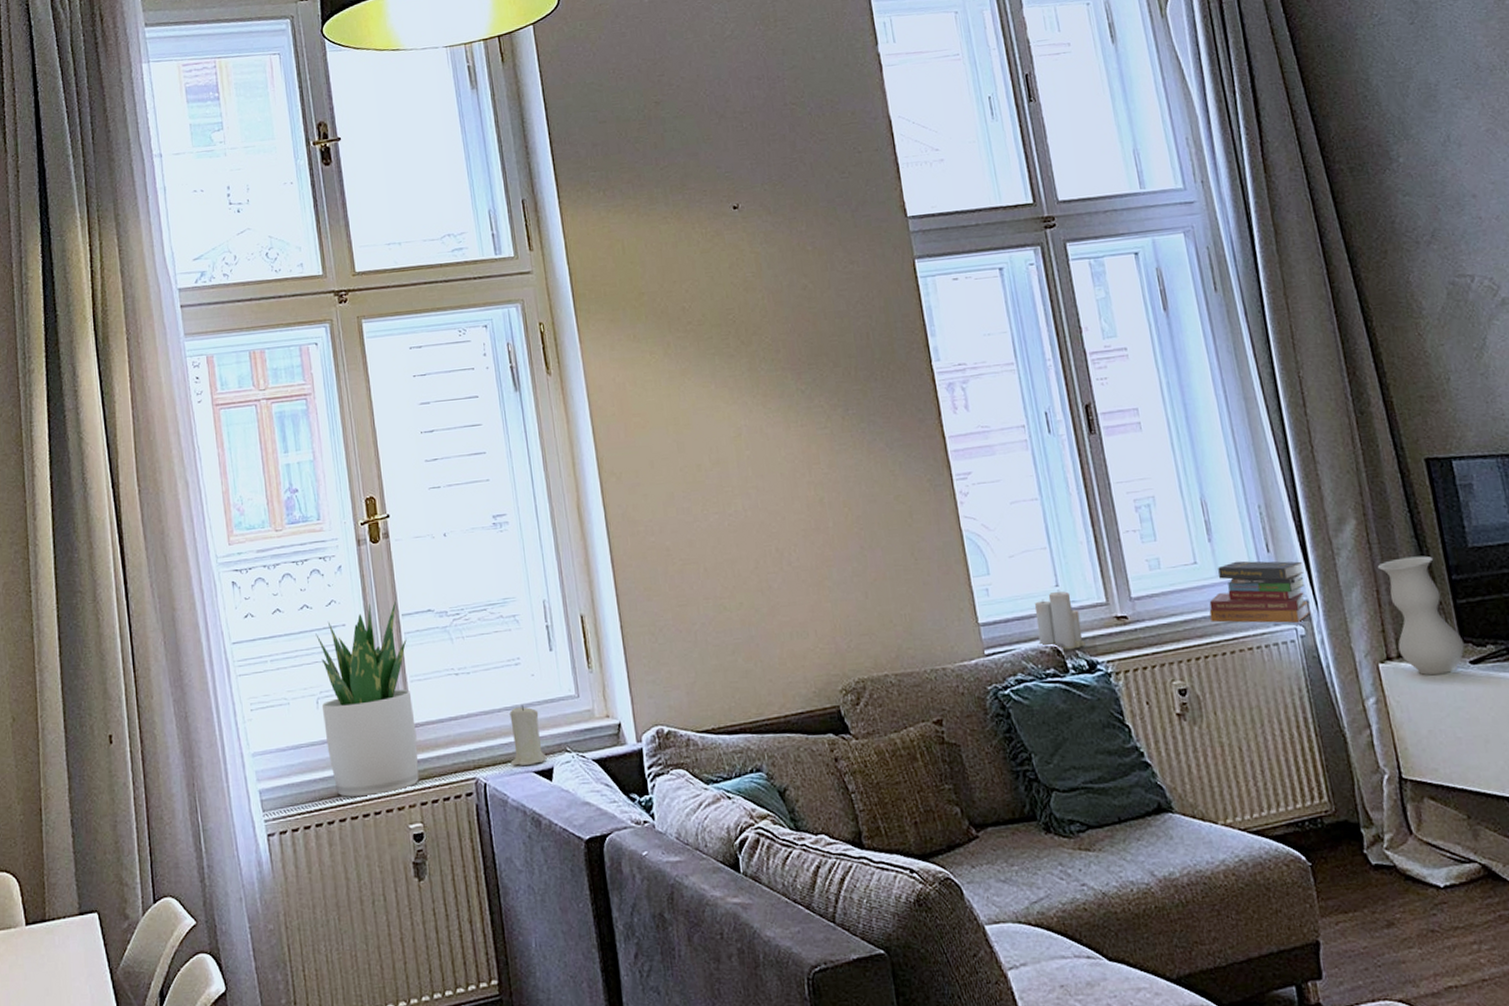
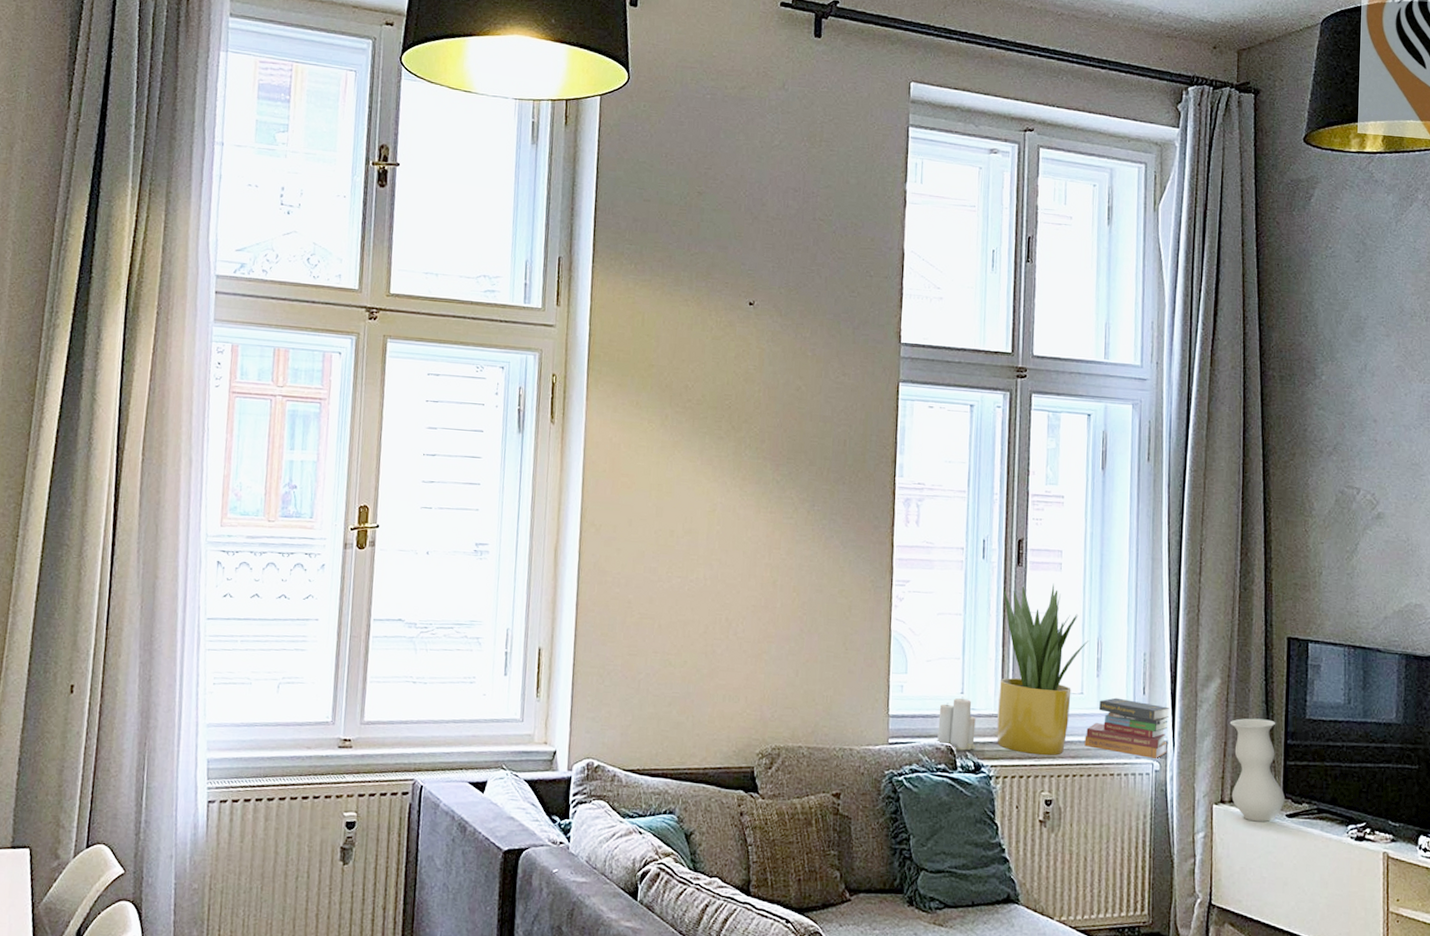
planter: present [315,602,419,798] -> none [280,604,374,781]
candle: present [510,705,547,766] -> none [449,720,483,776]
planter: none [1078,446,1191,642] -> present [996,583,1089,756]

